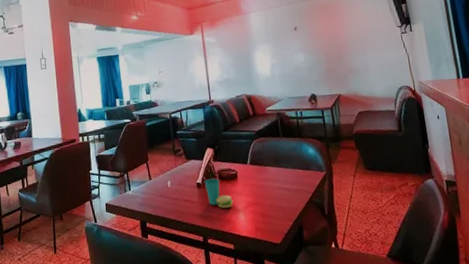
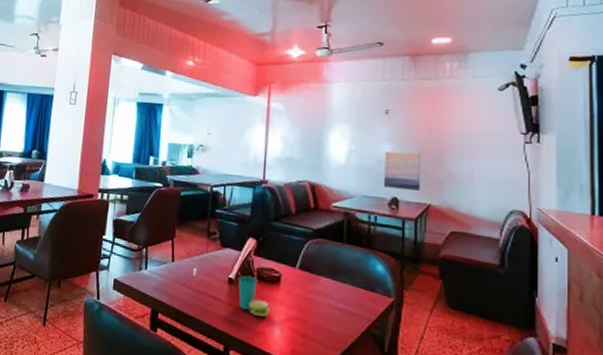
wall art: none [299,56,331,88] -> present [383,151,421,191]

